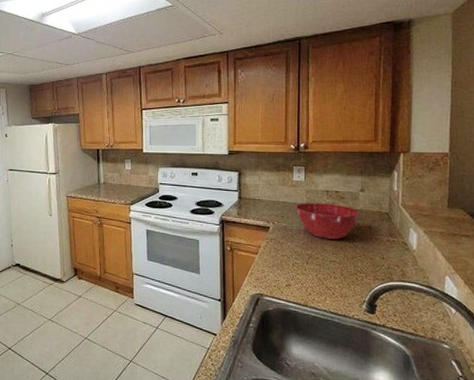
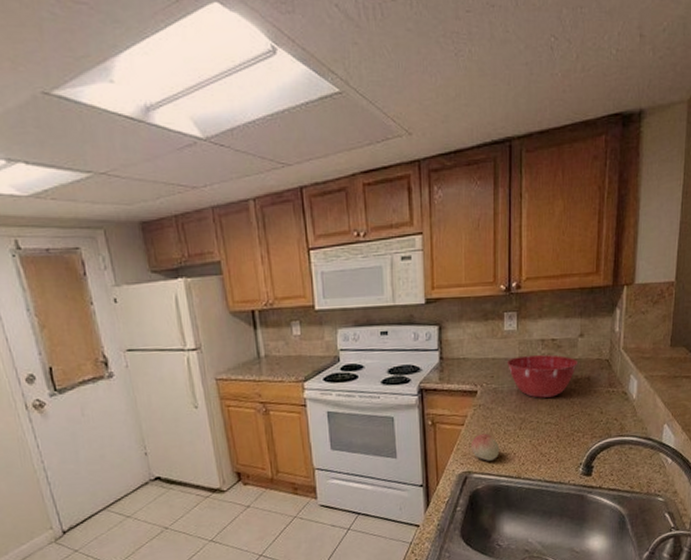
fruit: none [264,263,289,287] -> present [471,433,500,461]

